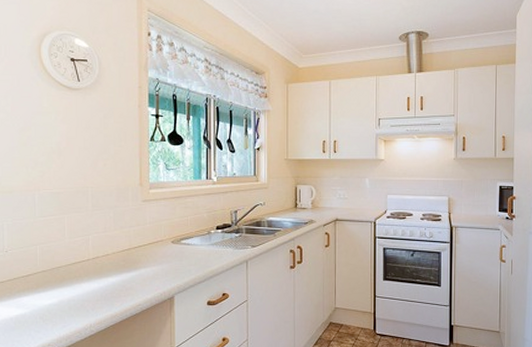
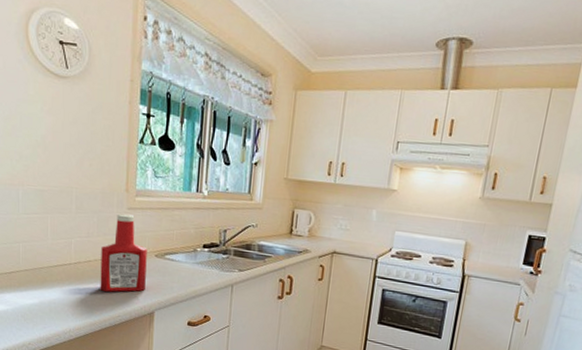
ketchup bottle: none [119,206,164,282] -> present [100,213,147,292]

